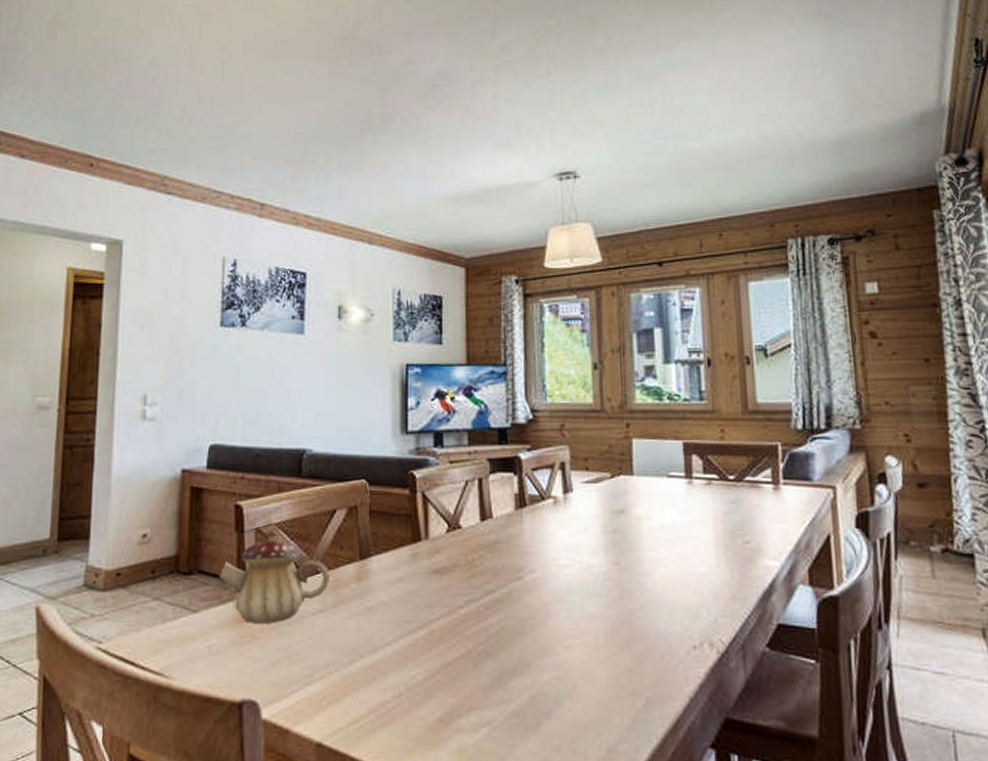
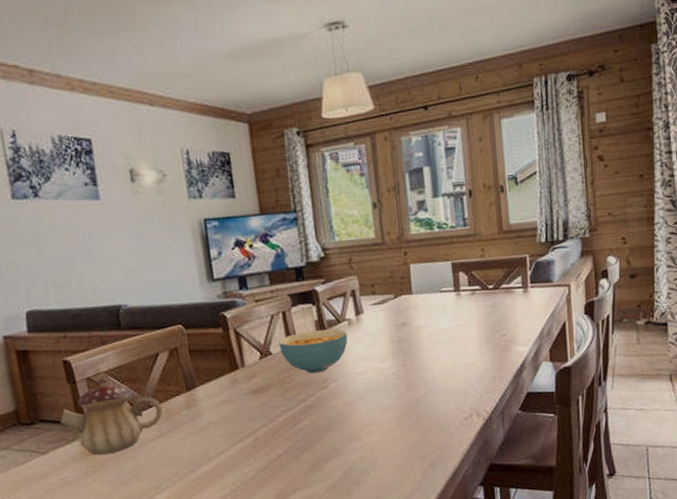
cereal bowl: none [471,506,552,558] -> present [278,329,348,373]

